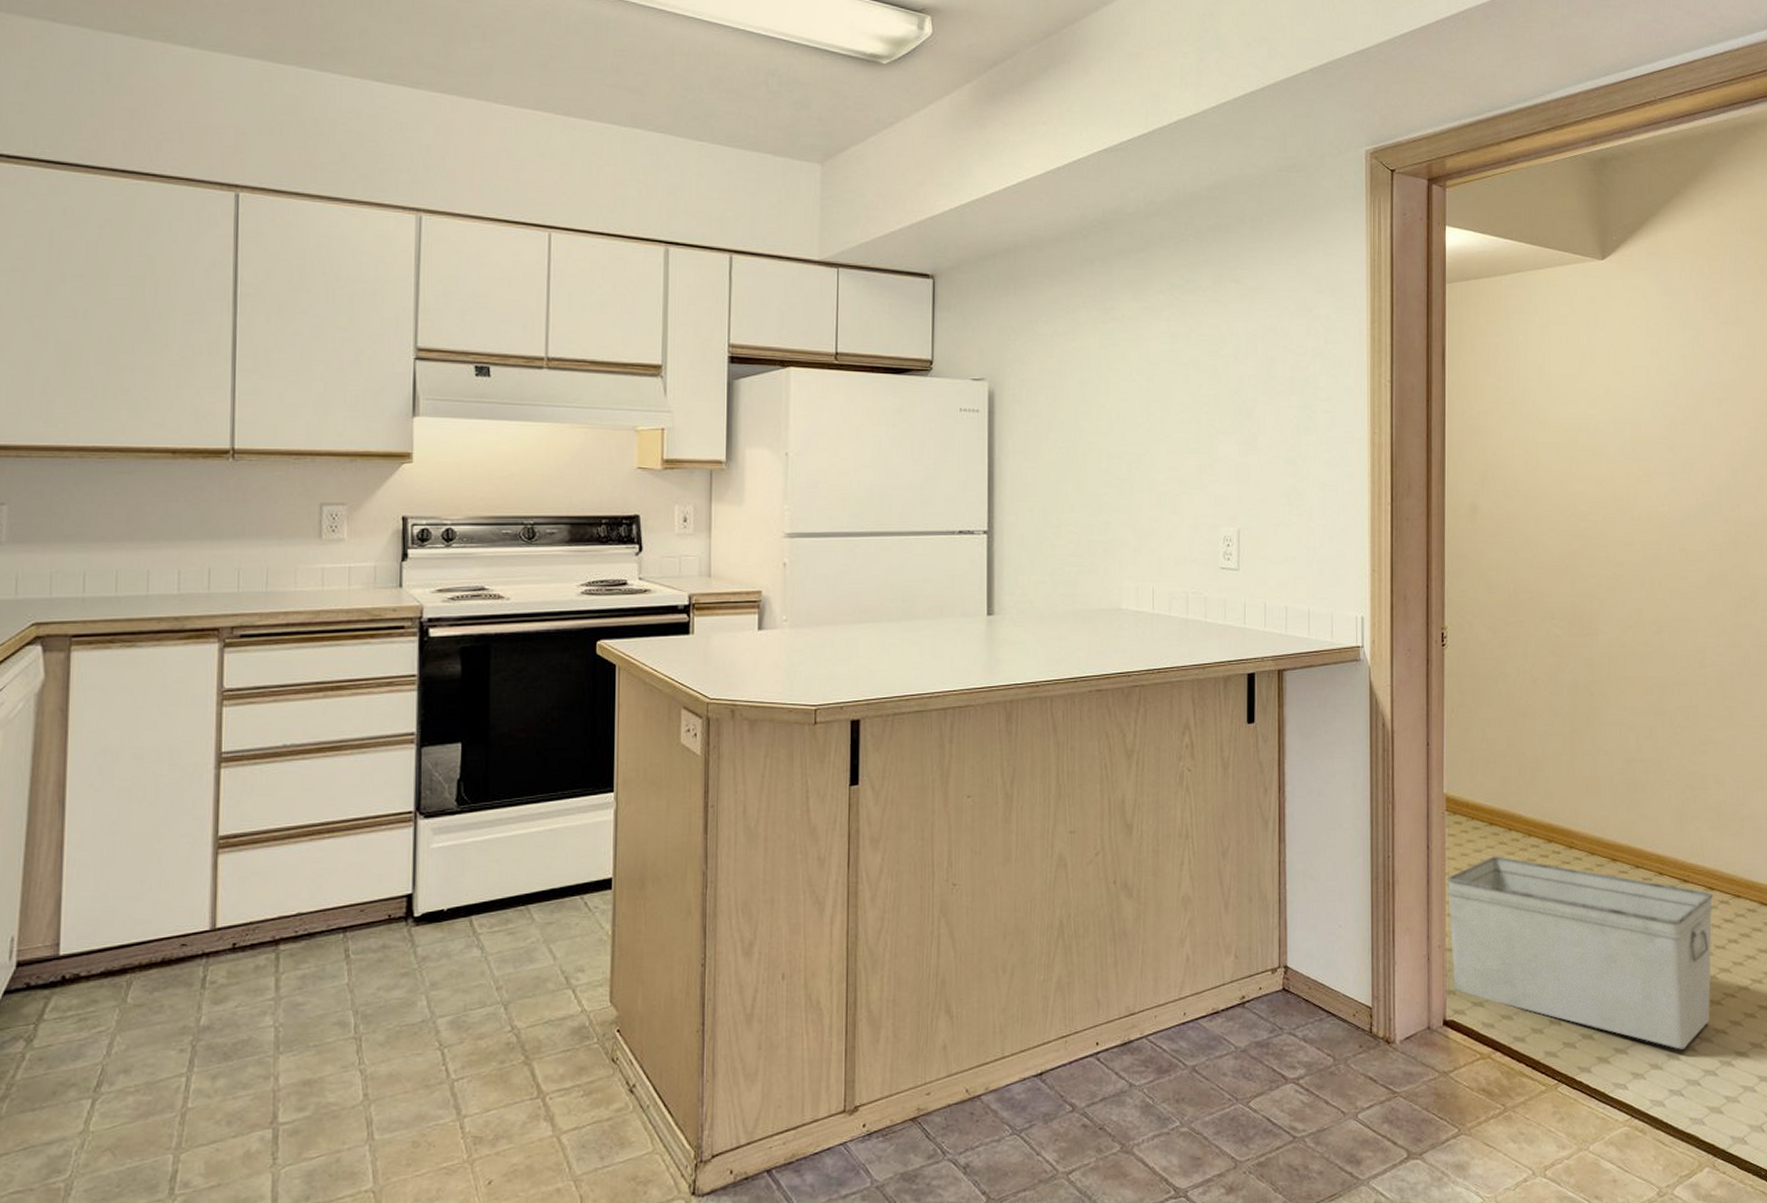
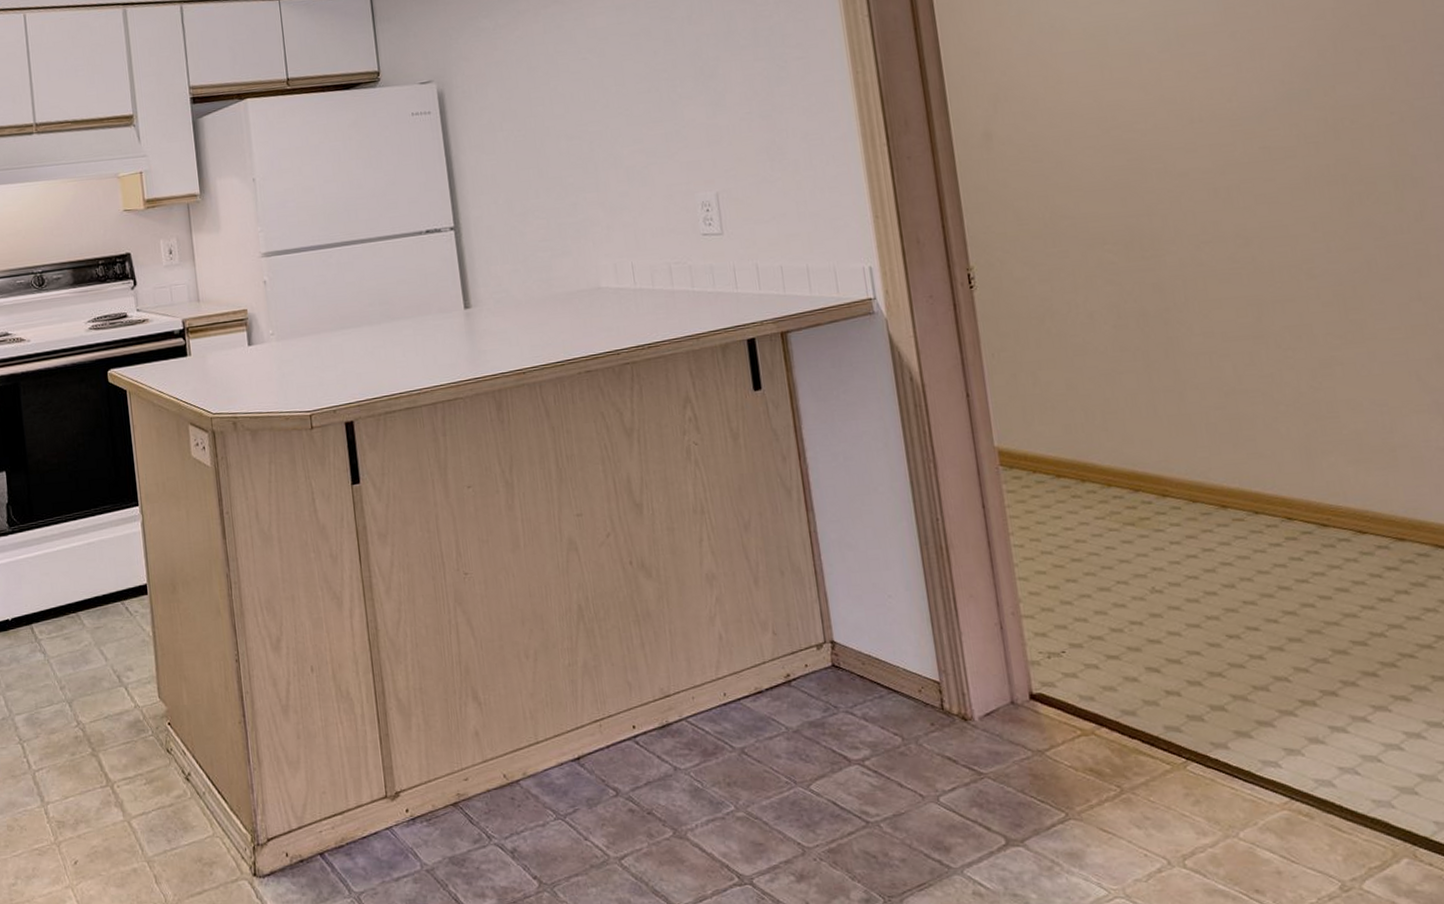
storage bin: present [1447,856,1714,1050] -> none [1011,511,1383,721]

